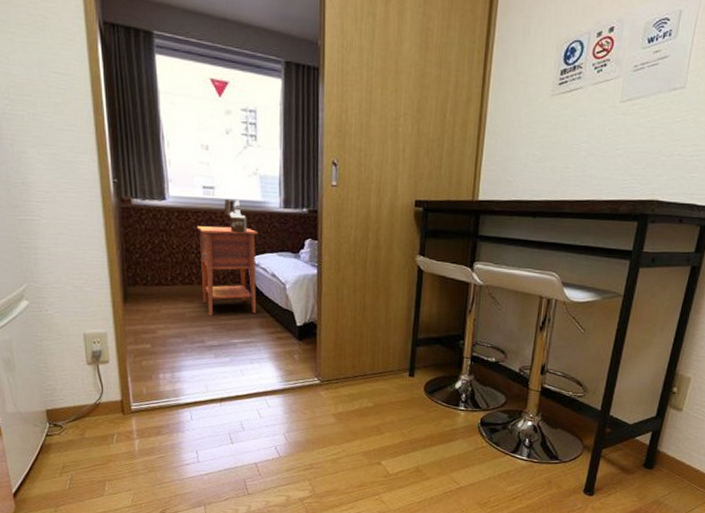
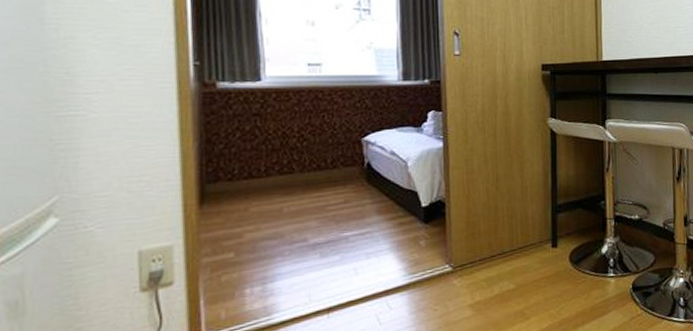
nightstand: present [196,226,258,315] -> none [299,104,374,207]
lighter: present [224,198,247,233] -> none [333,75,360,110]

